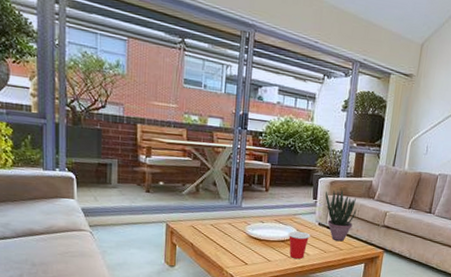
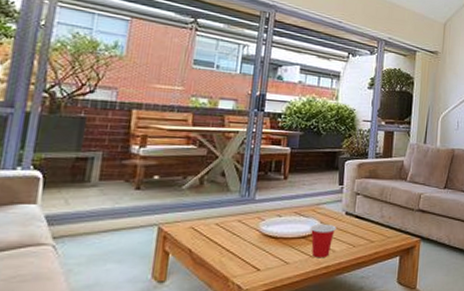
potted plant: present [325,189,357,242] -> none [353,172,388,232]

